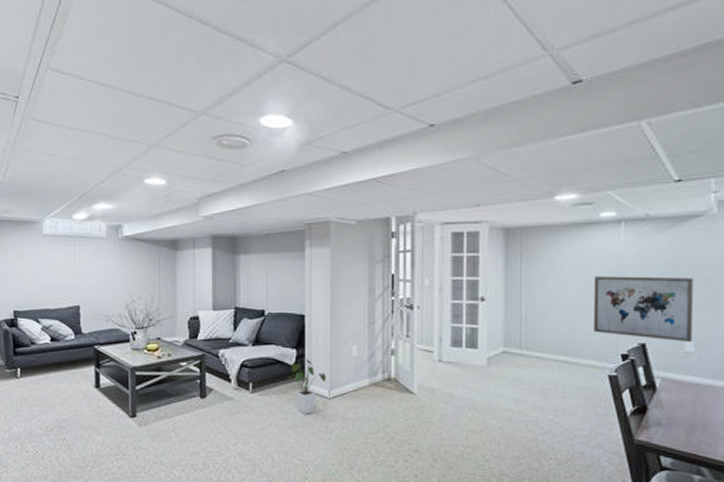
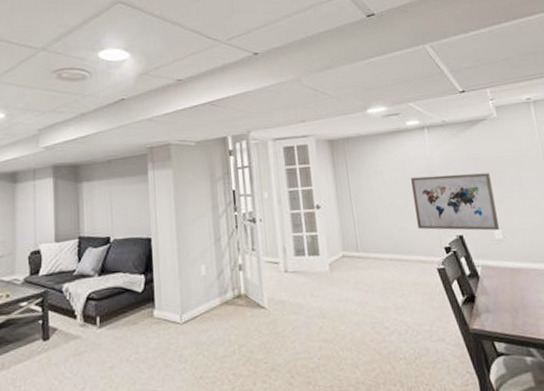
house plant: present [287,359,326,414] -> none [137,284,177,345]

